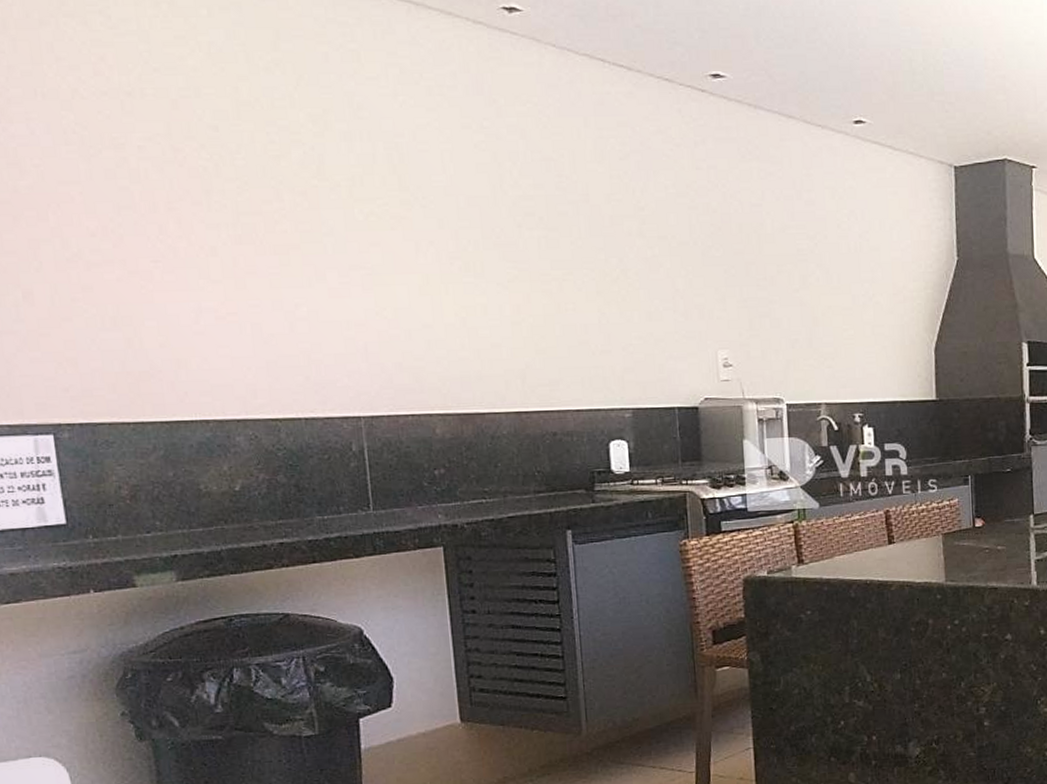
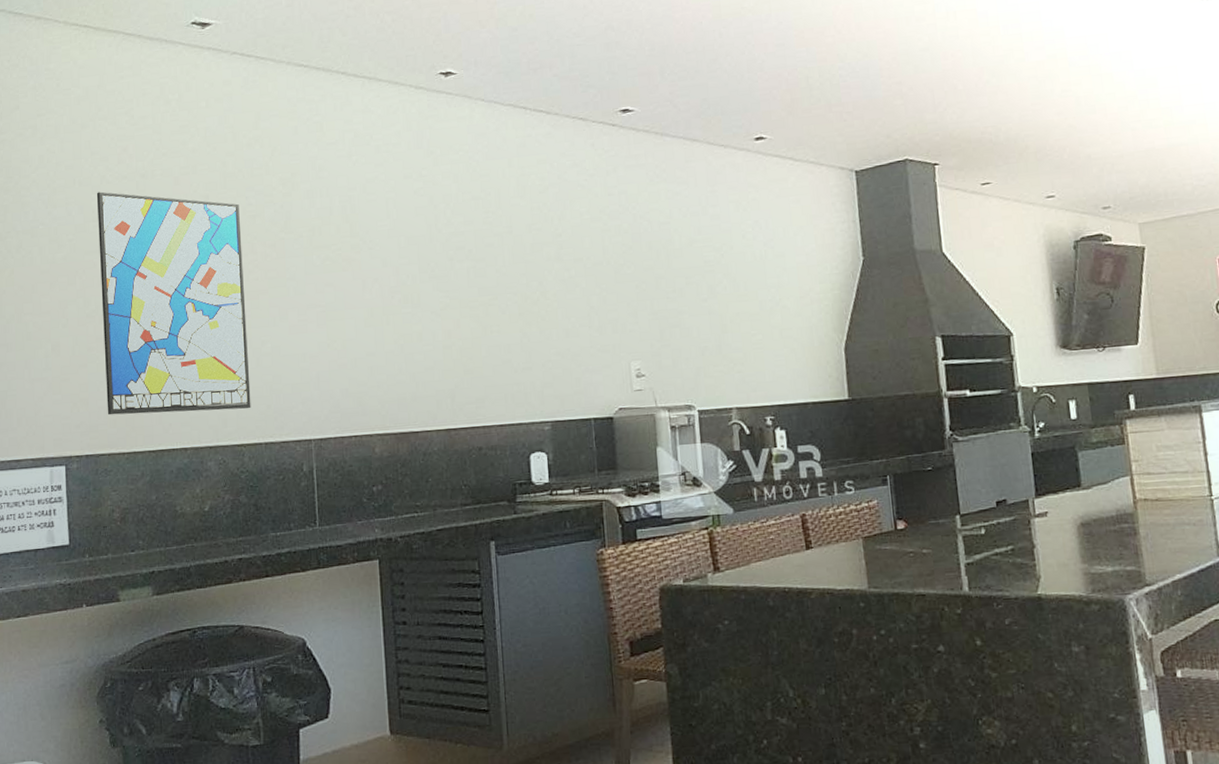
wall art: none [67,108,286,380] -> present [96,191,251,416]

